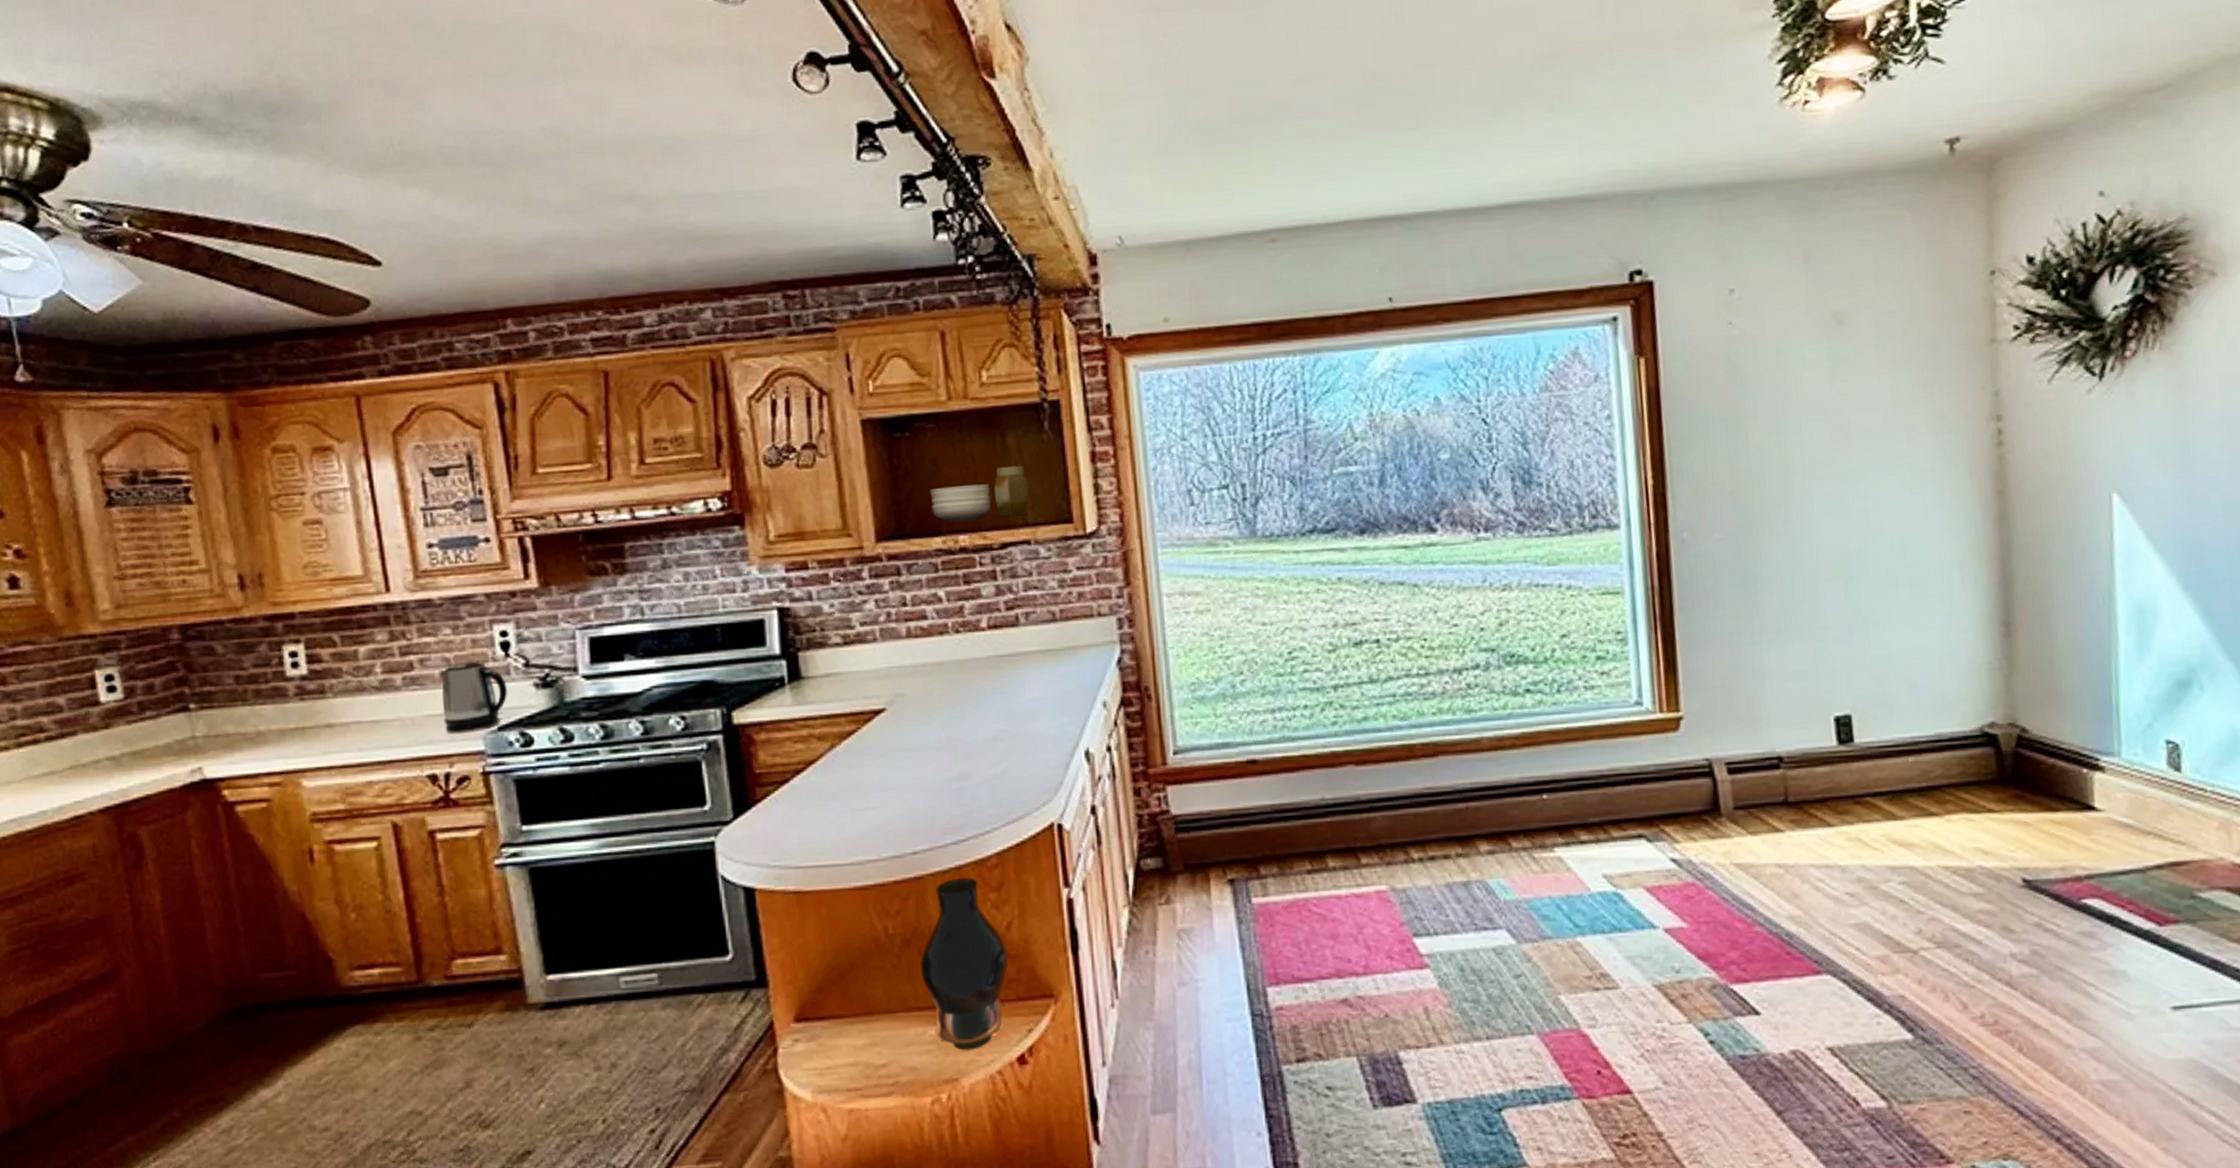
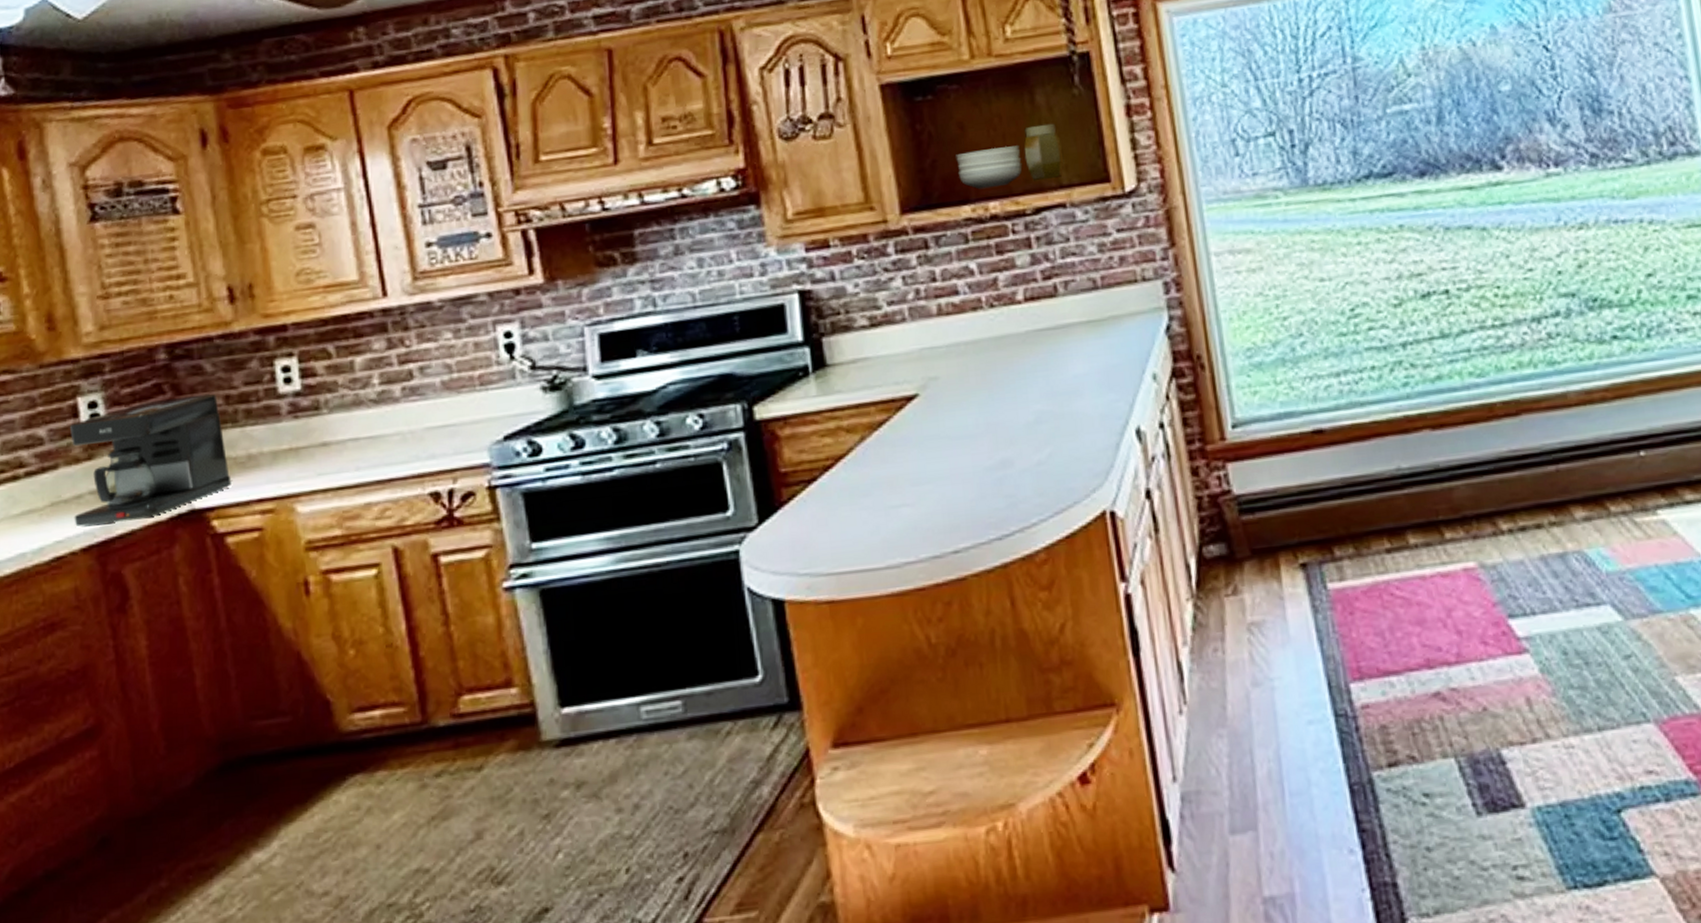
coffee maker: none [87,673,241,790] -> present [69,393,232,528]
kettle: present [440,661,507,733] -> none [441,366,513,446]
vase: present [920,877,1008,1051] -> none [967,576,1064,772]

